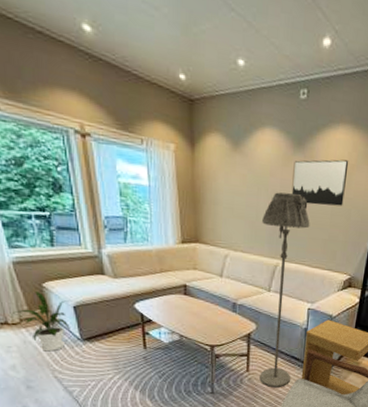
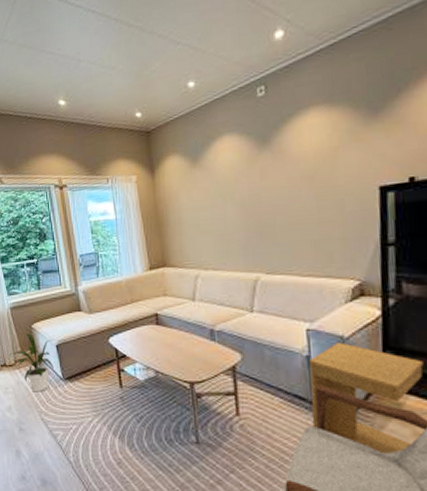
floor lamp: present [259,192,310,388] -> none [232,195,297,440]
wall art: present [291,159,349,206] -> none [260,143,332,203]

